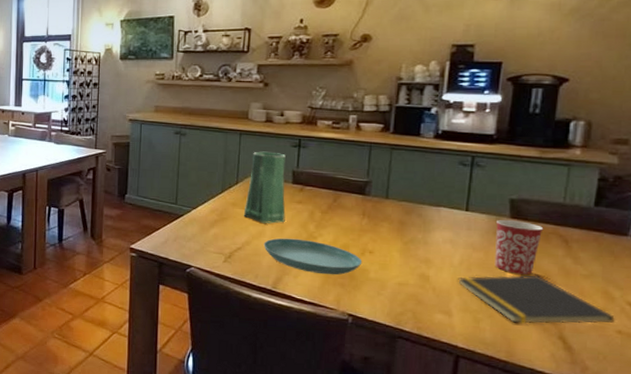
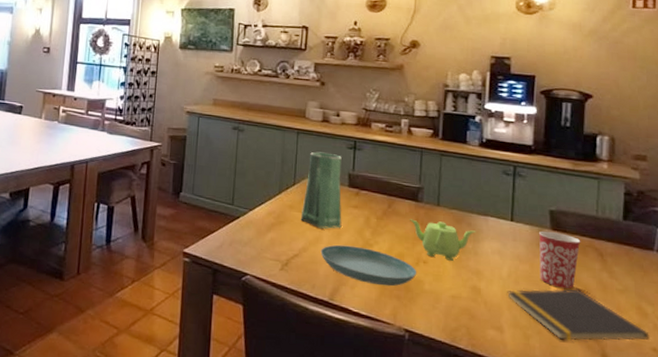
teapot: none [355,212,427,250] -> present [409,219,476,261]

